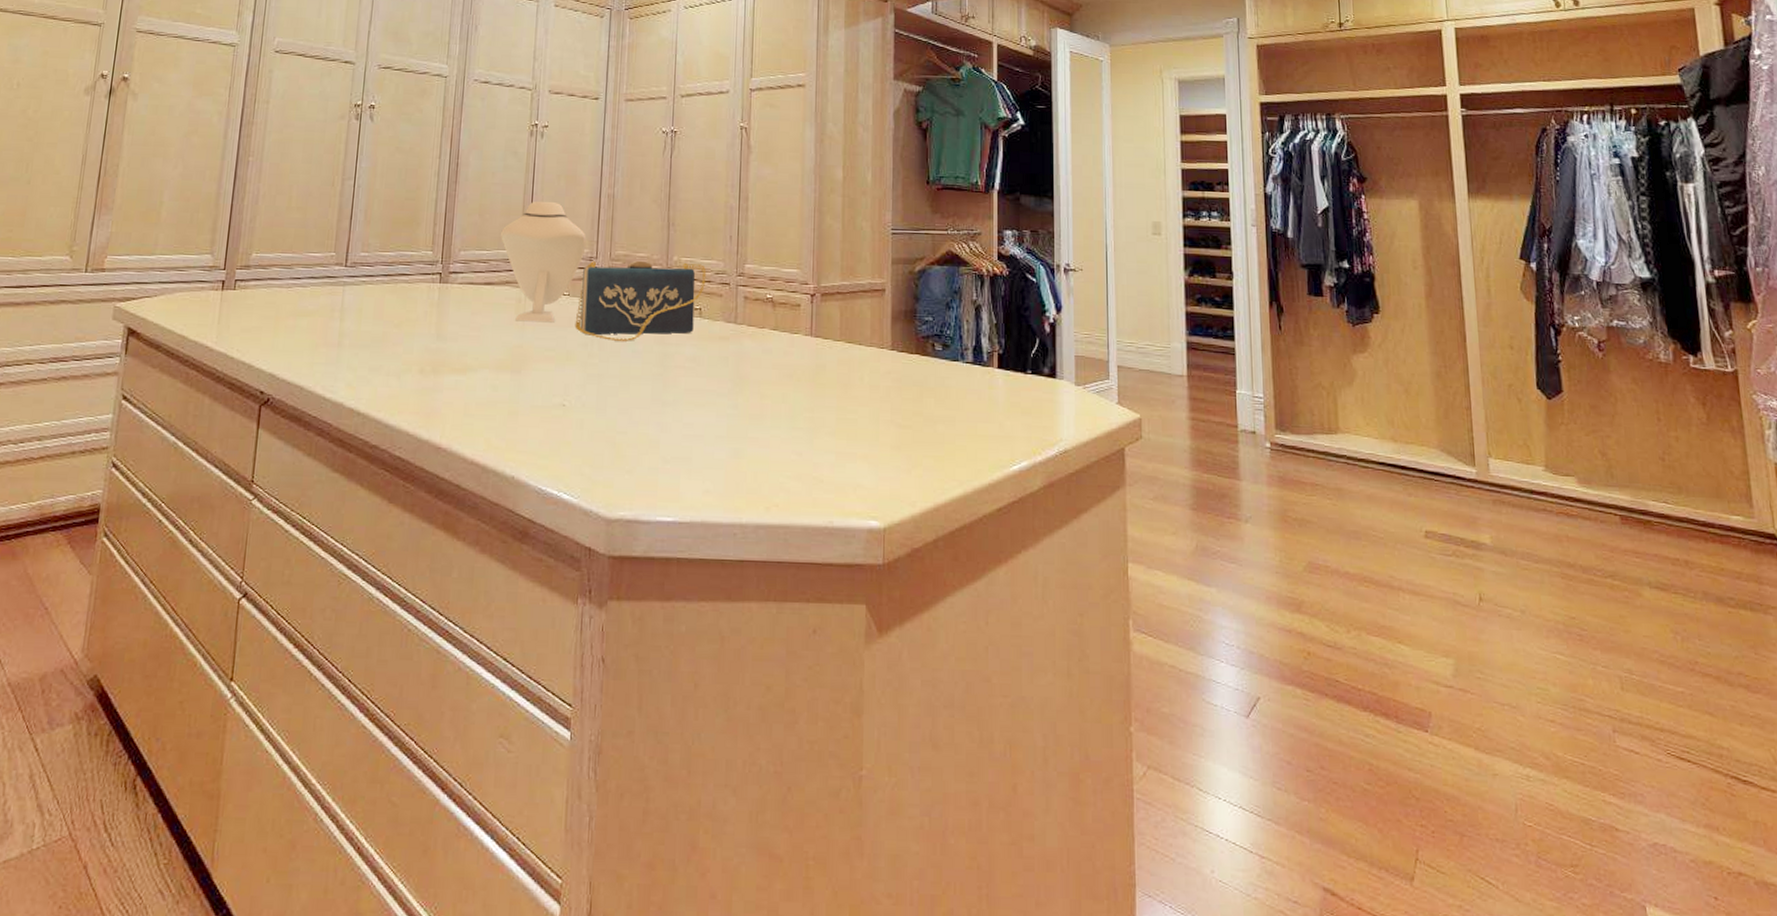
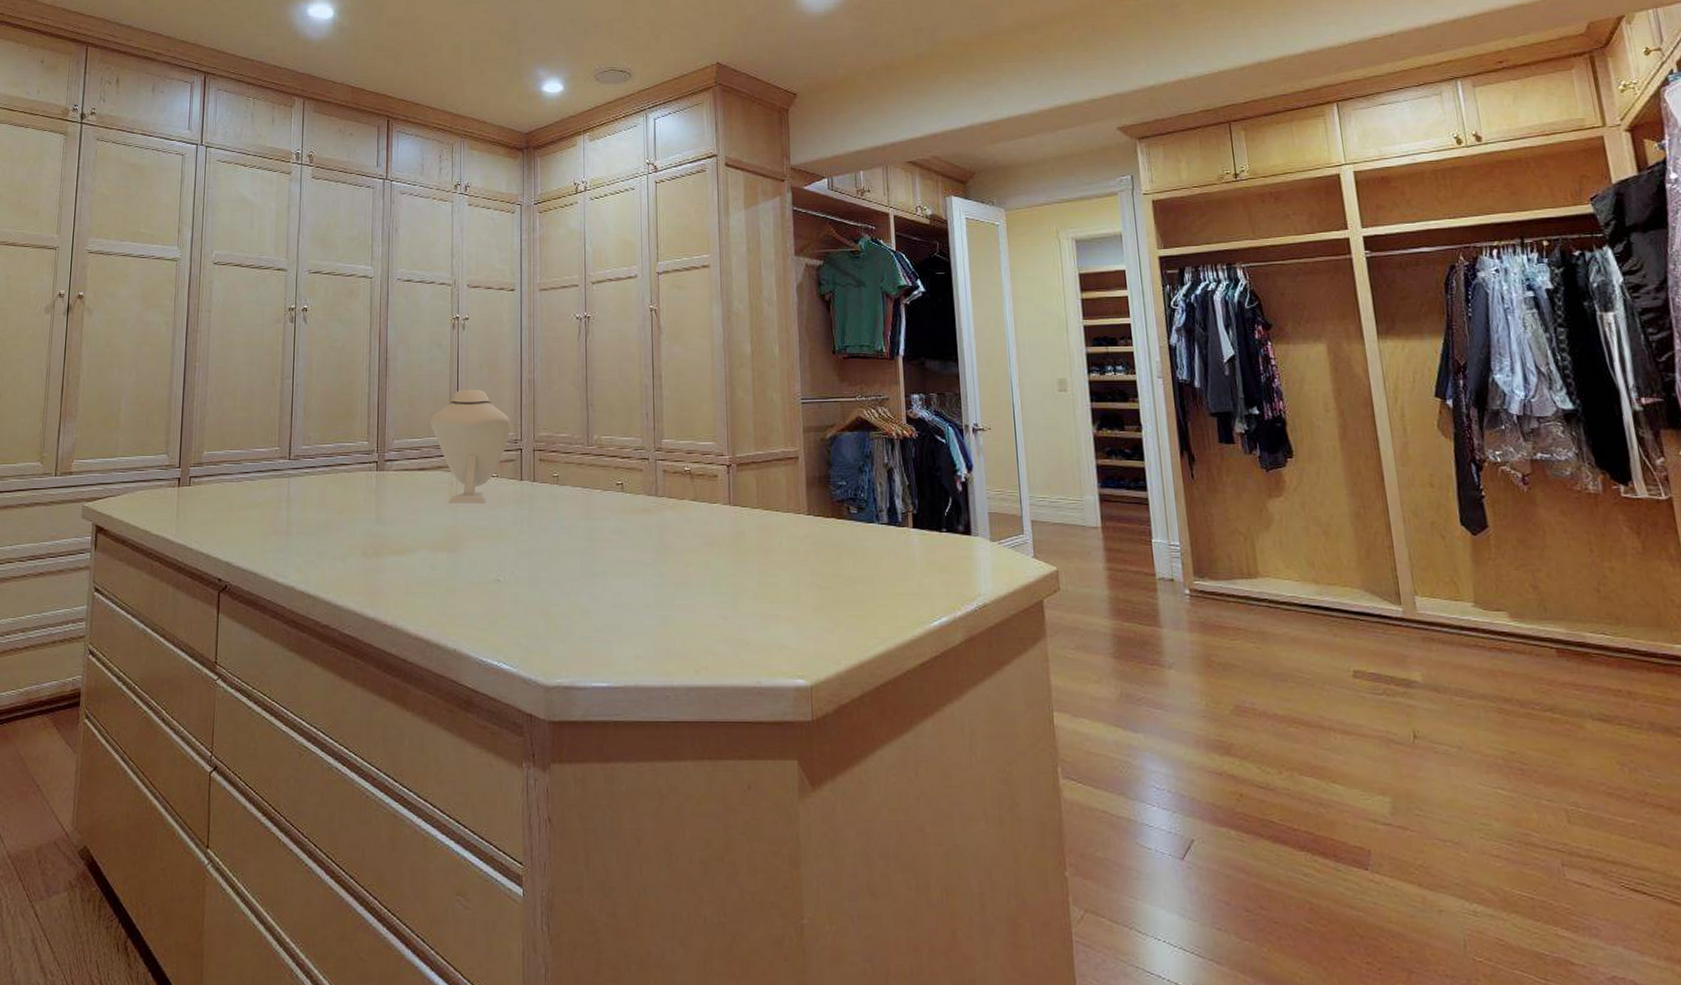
clutch bag: present [574,261,707,341] -> none [504,440,626,518]

